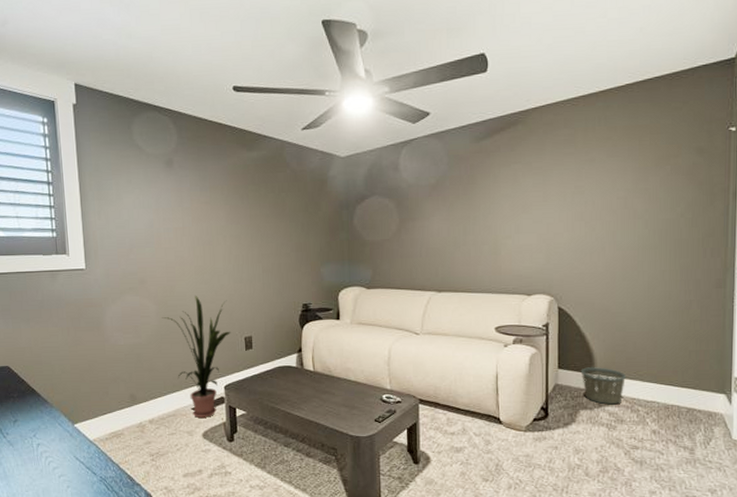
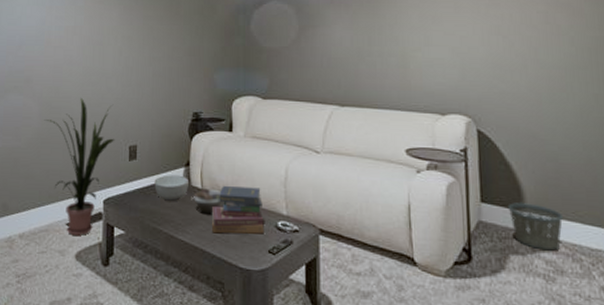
bowl: none [270,360,302,384] -> present [154,175,188,202]
succulent planter: none [307,371,335,392] -> present [194,188,224,214]
books: none [324,367,371,408] -> present [212,185,264,234]

